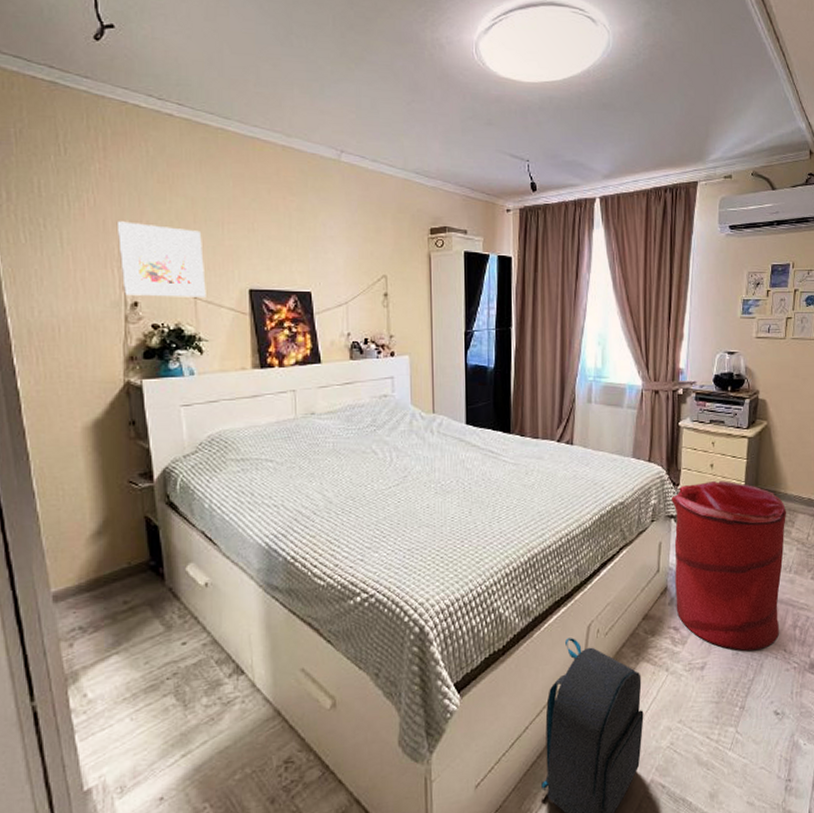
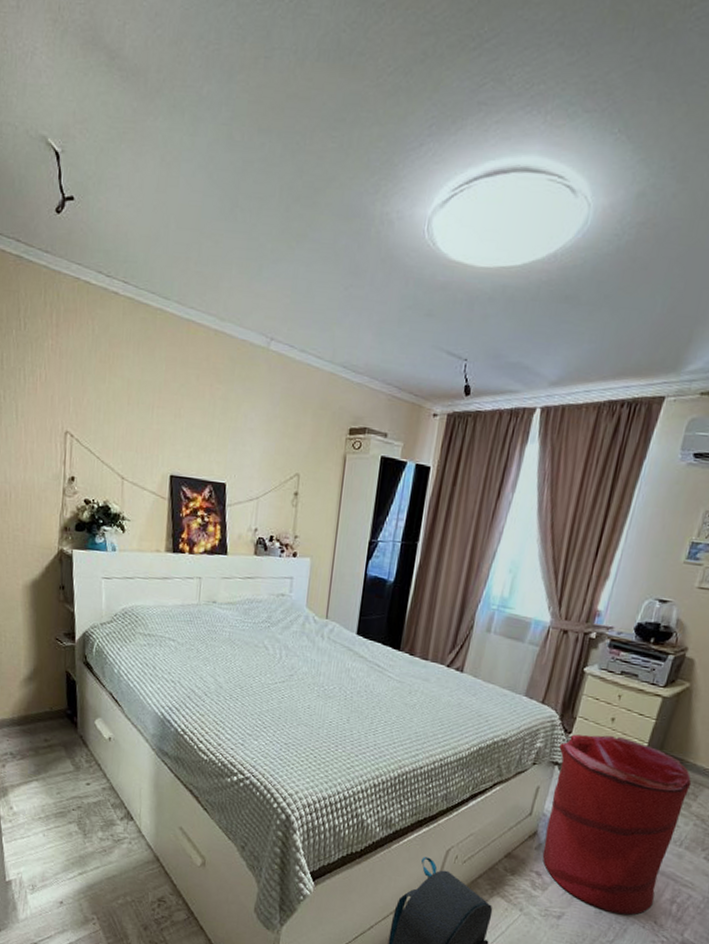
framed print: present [116,221,206,297] -> none [62,398,134,479]

